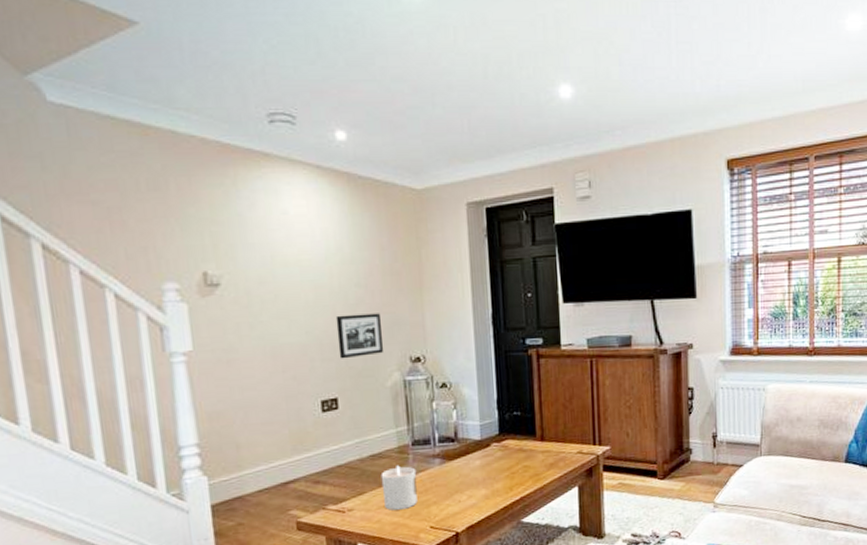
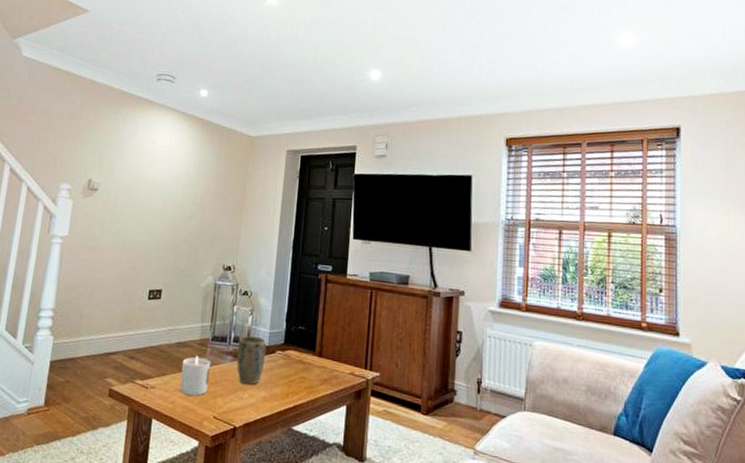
picture frame: present [335,313,384,359] -> none [170,224,207,260]
plant pot: none [444,431,480,486] -> present [236,335,267,385]

